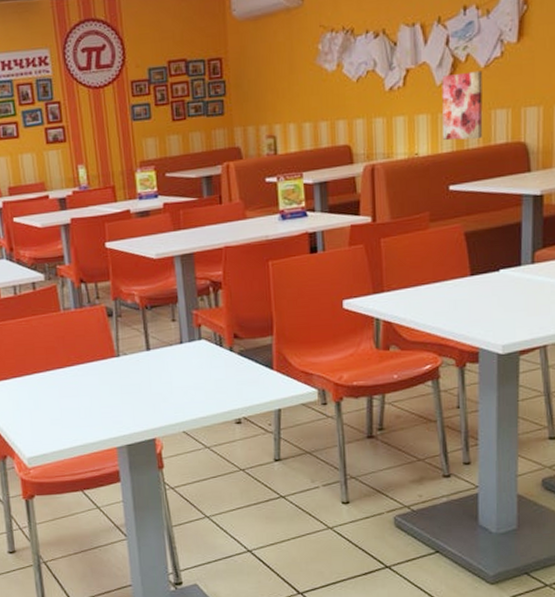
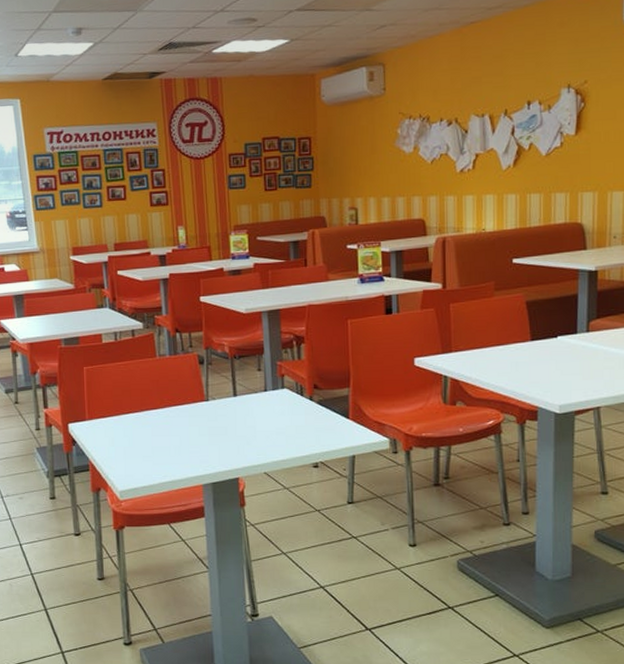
wall art: present [442,70,483,141] -> none [507,158,544,219]

